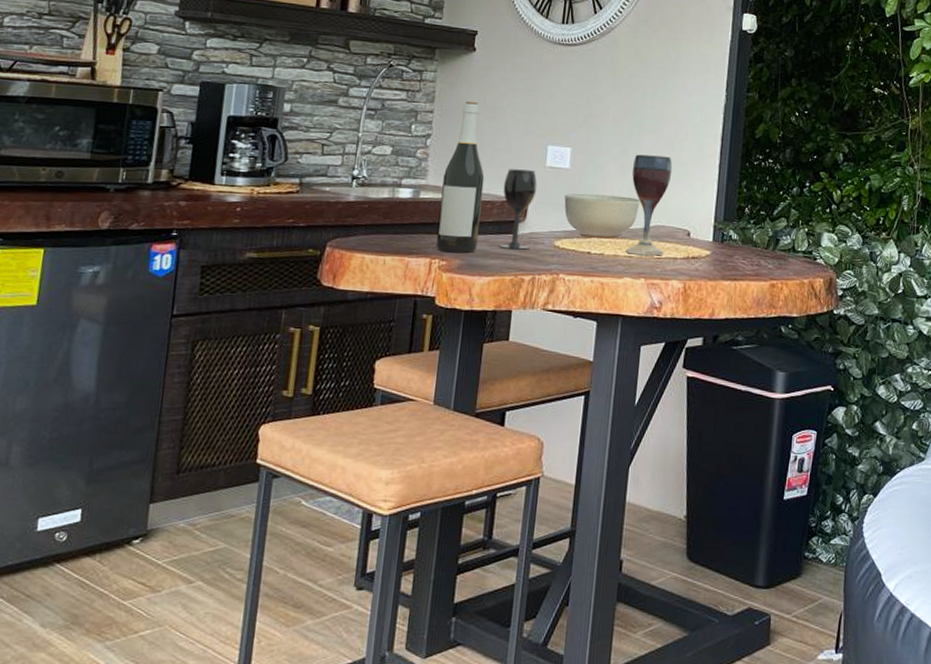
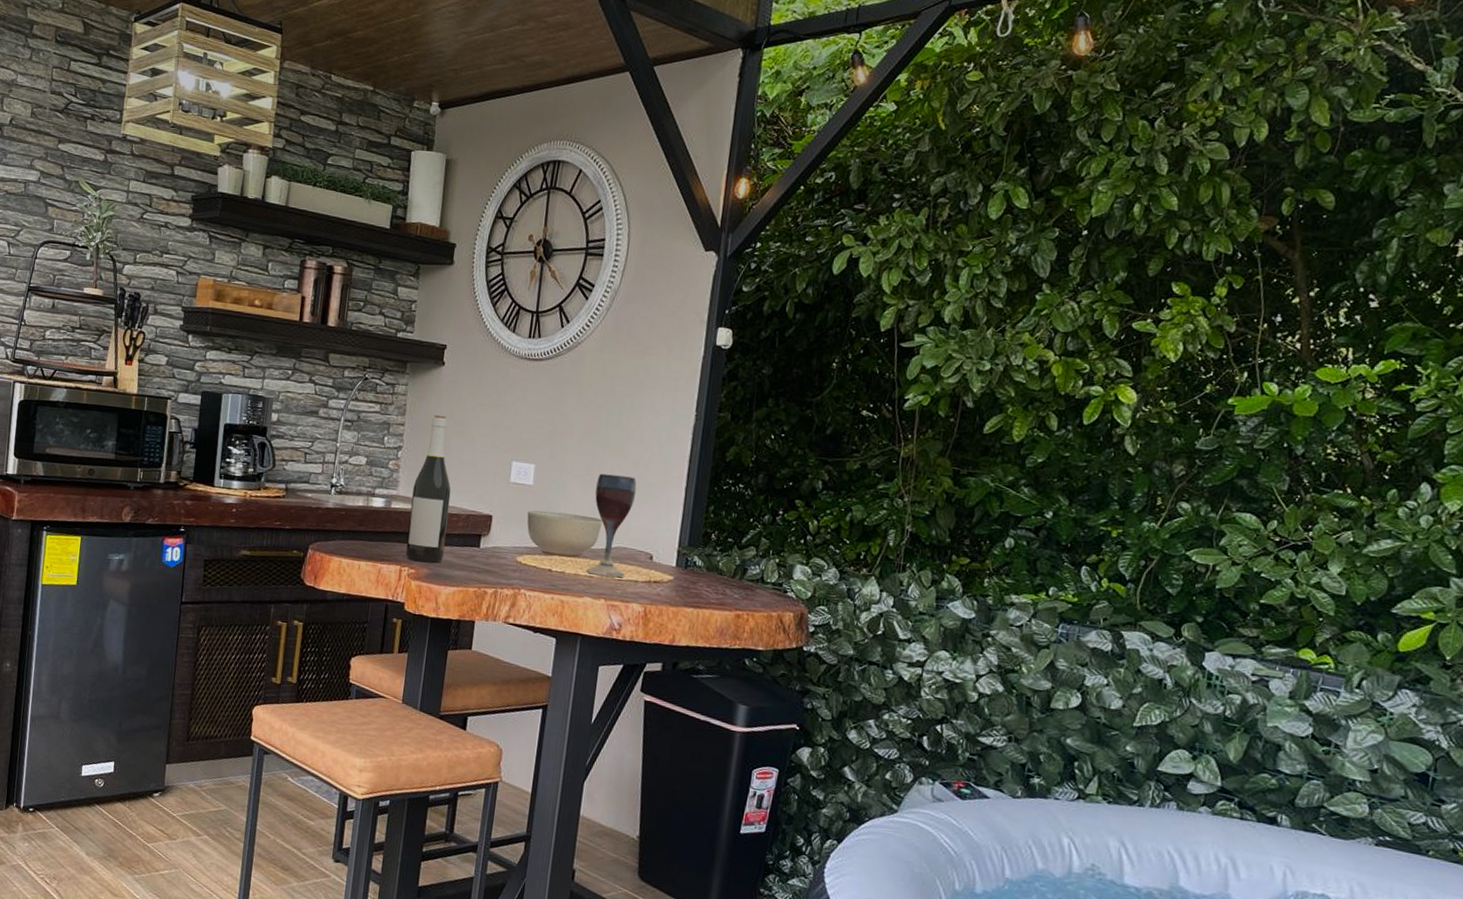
wine glass: present [499,169,538,250] -> none [464,483,502,564]

